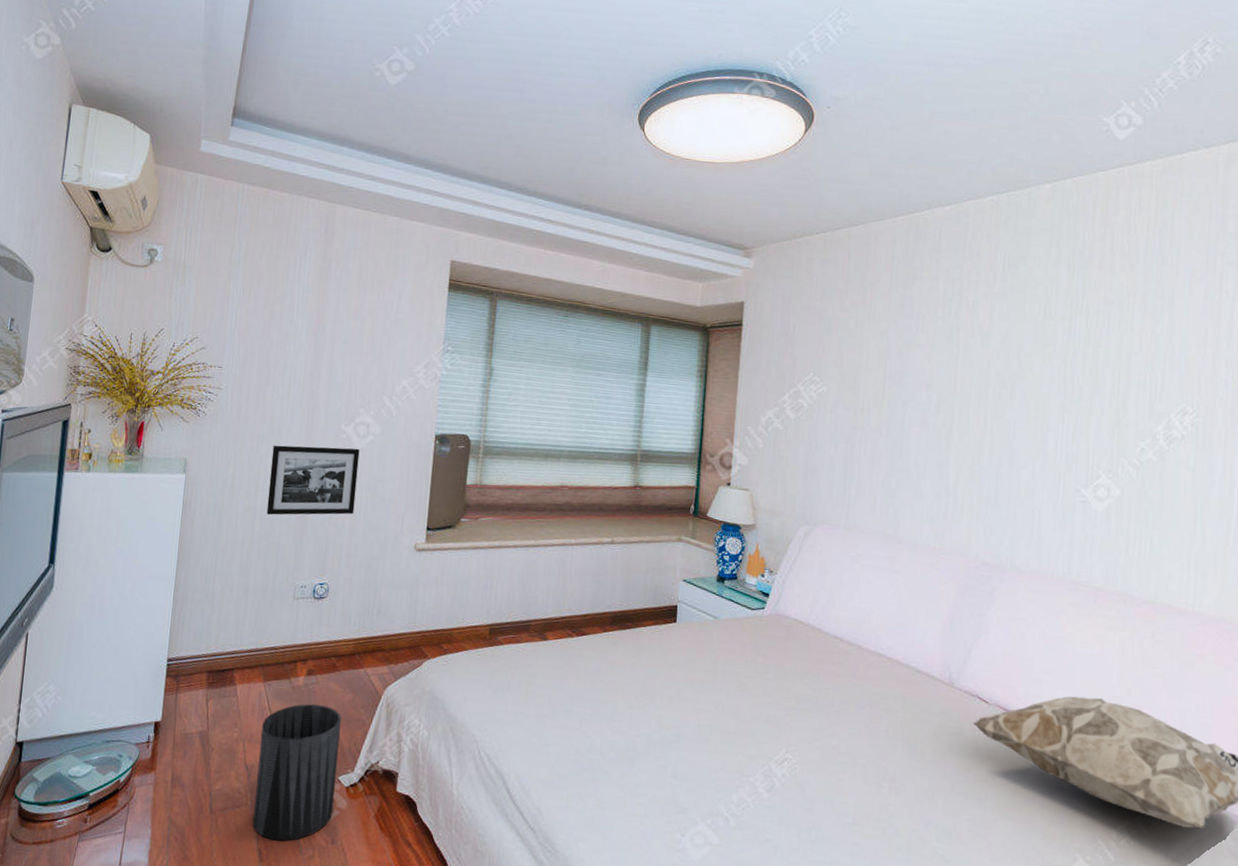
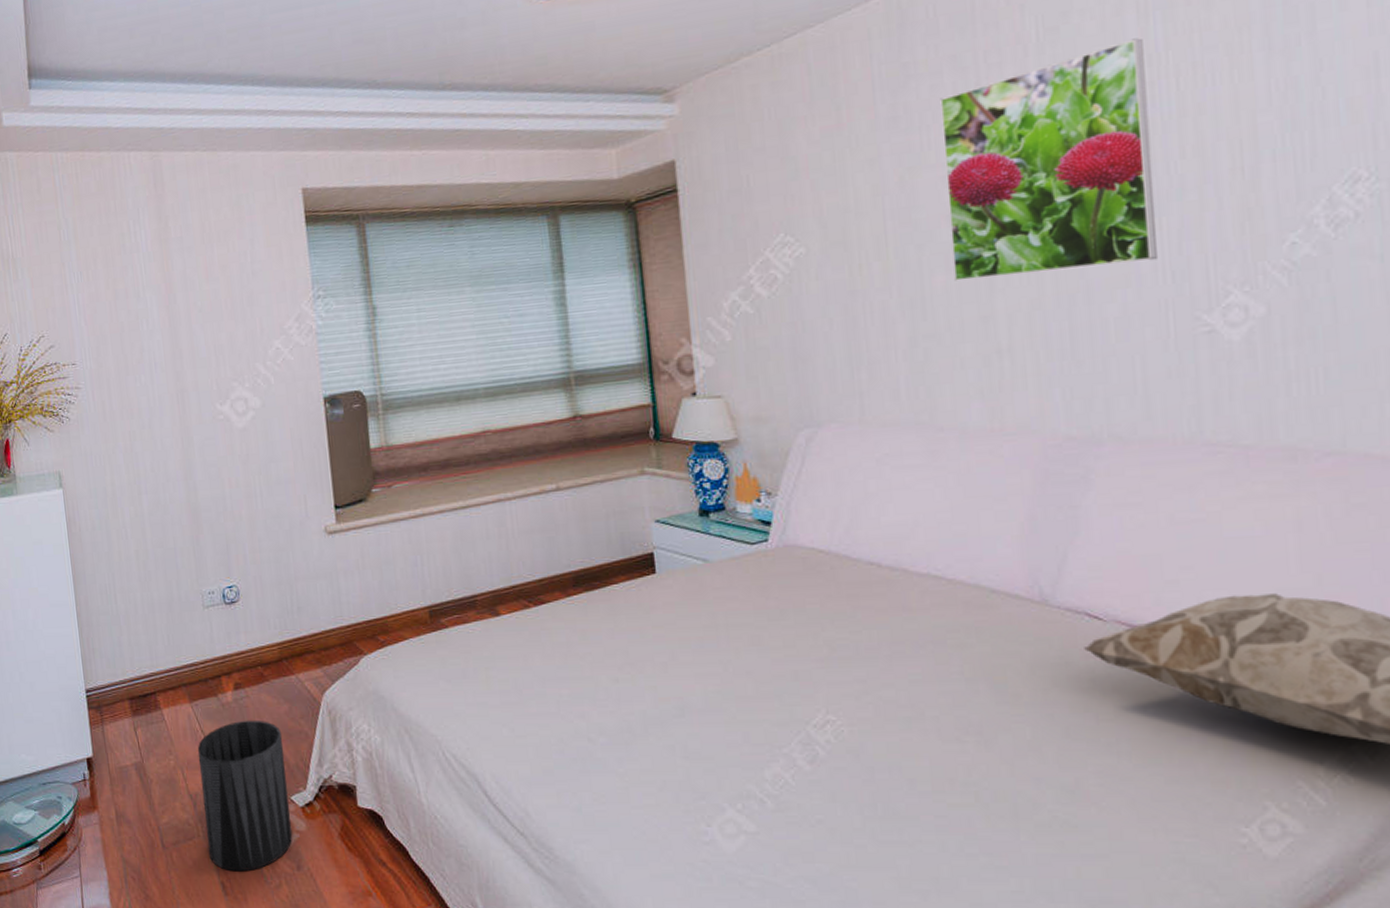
picture frame: present [266,445,360,515] -> none [147,428,250,519]
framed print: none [925,285,1069,444] -> present [940,38,1157,281]

